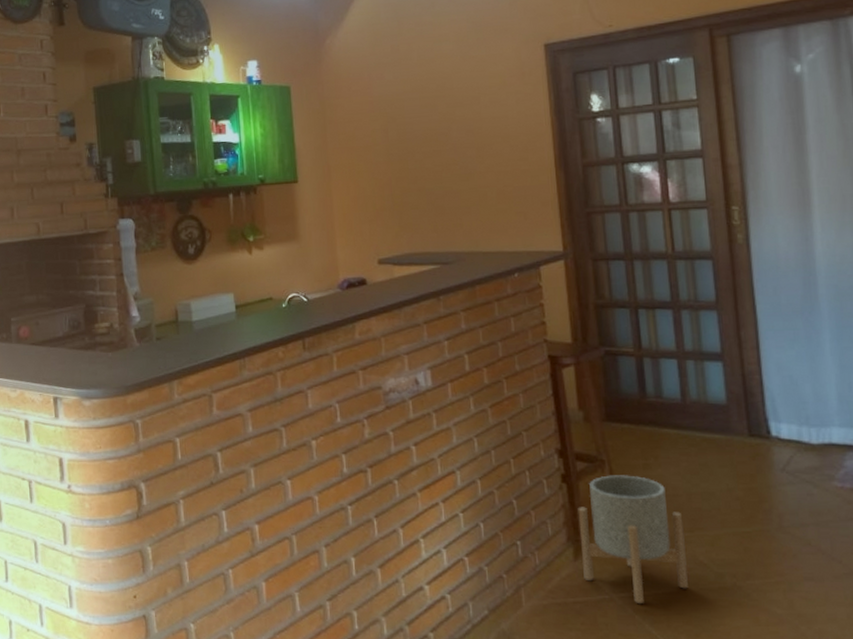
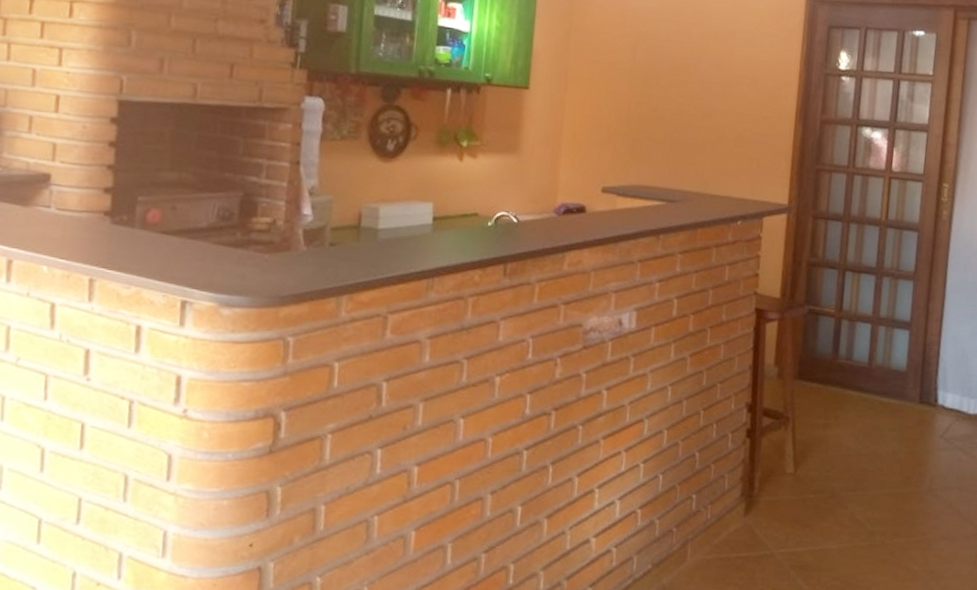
planter: present [577,475,688,605] -> none [750,432,850,560]

